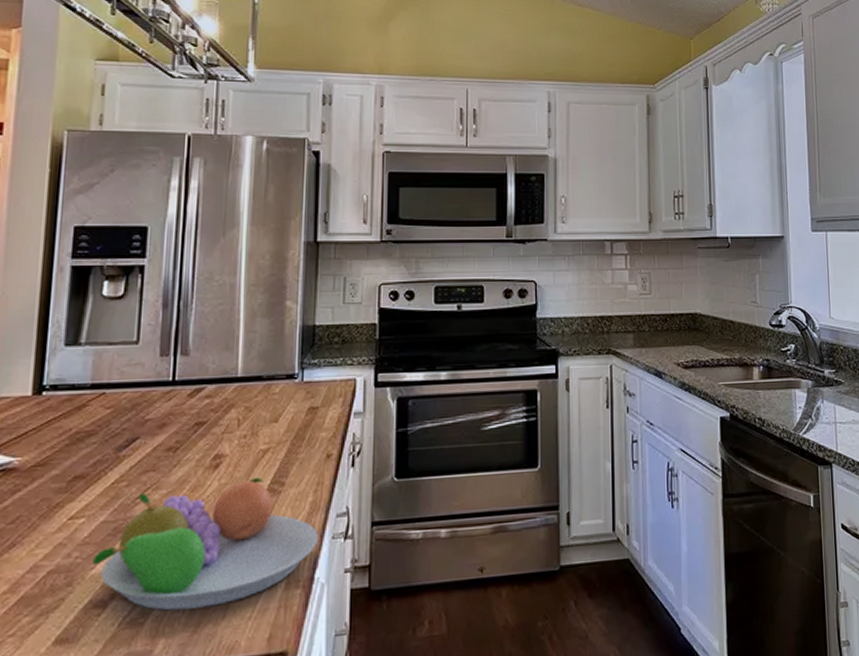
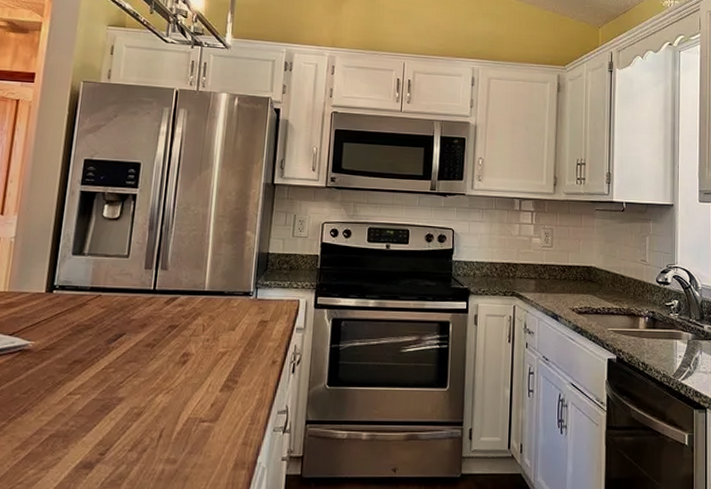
fruit bowl: present [93,478,319,611] -> none [85,375,263,477]

